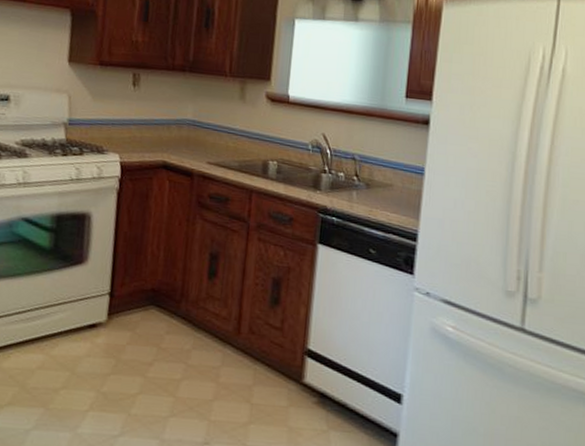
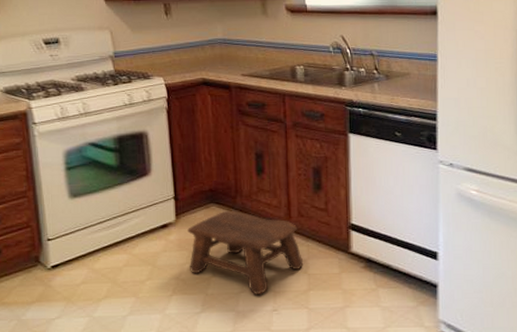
stool: none [114,316,248,423] -> present [187,210,304,295]

